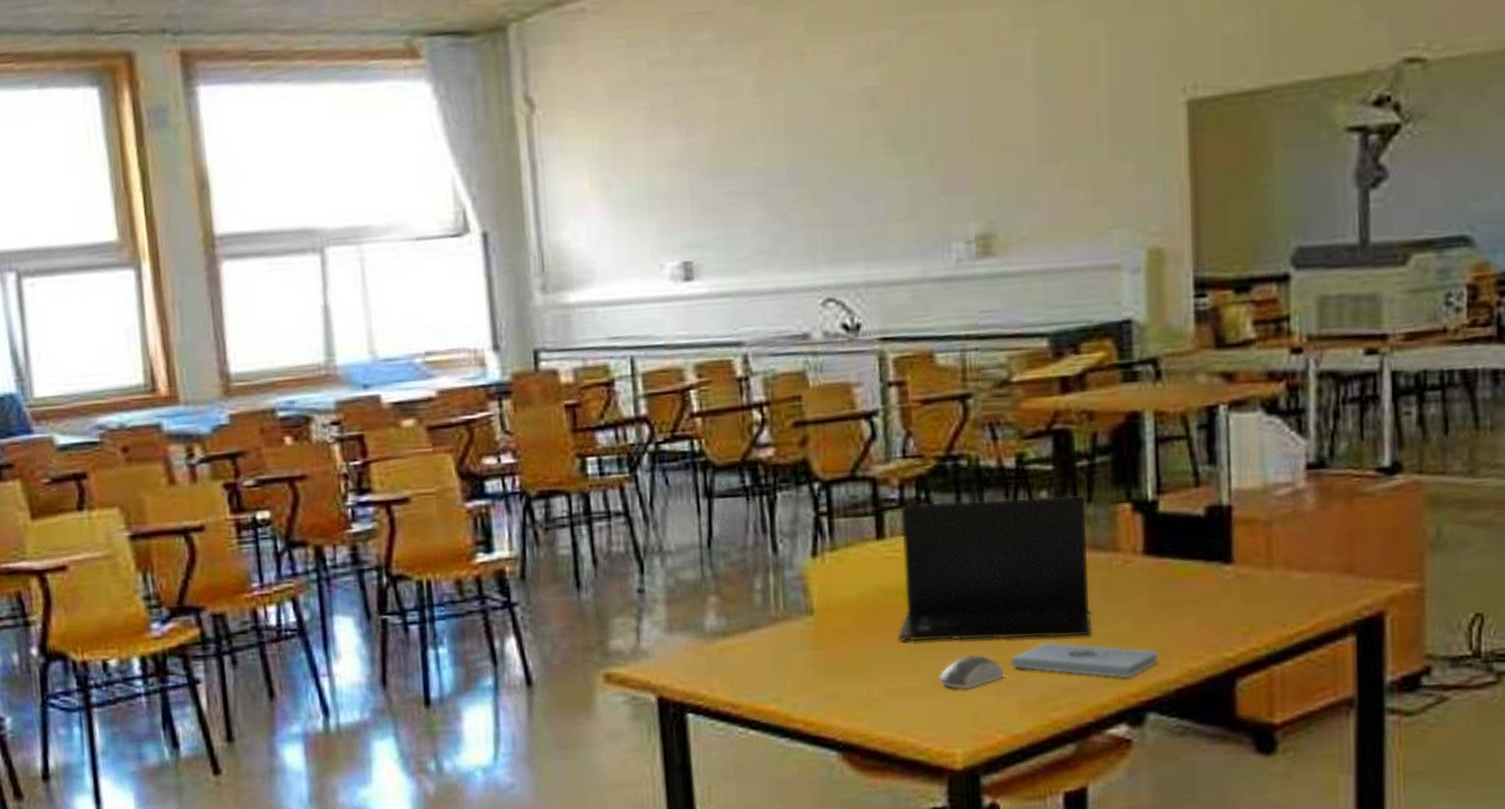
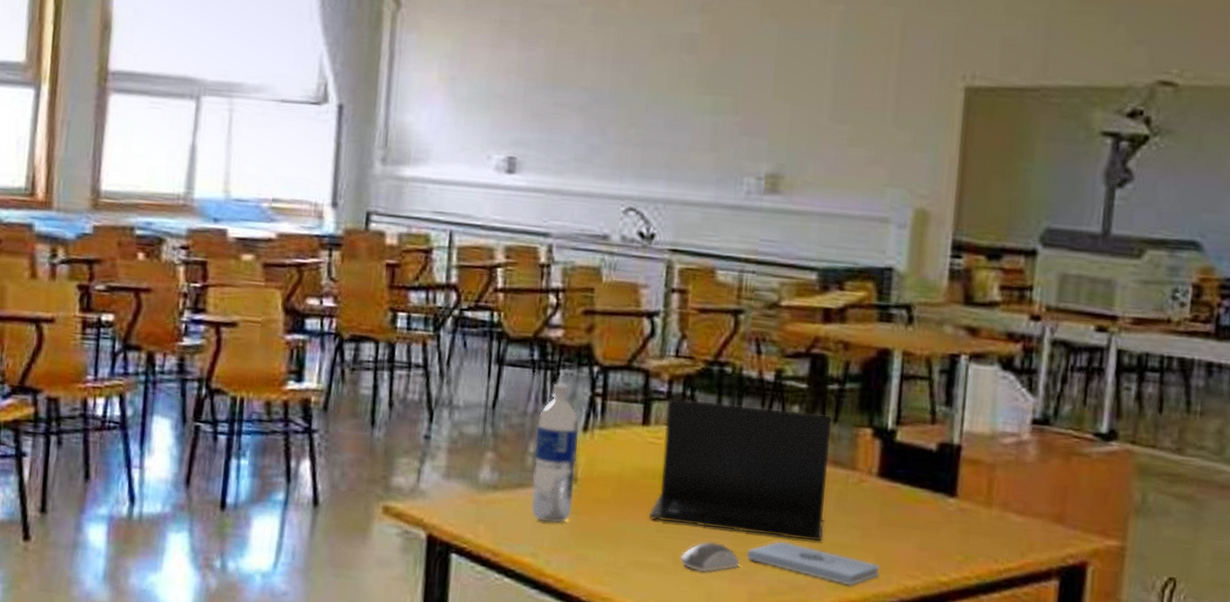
water bottle: none [760,507,813,663] -> present [531,383,580,524]

